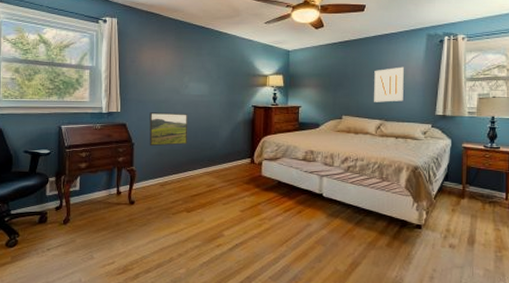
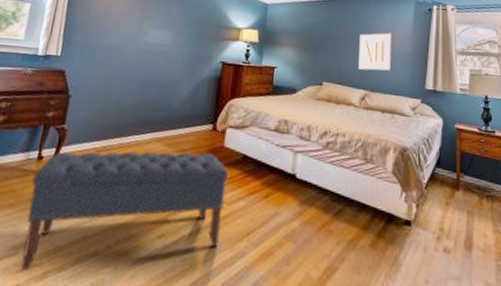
bench: none [115,181,267,273] -> present [20,151,228,271]
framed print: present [149,112,188,147] -> none [90,59,144,102]

